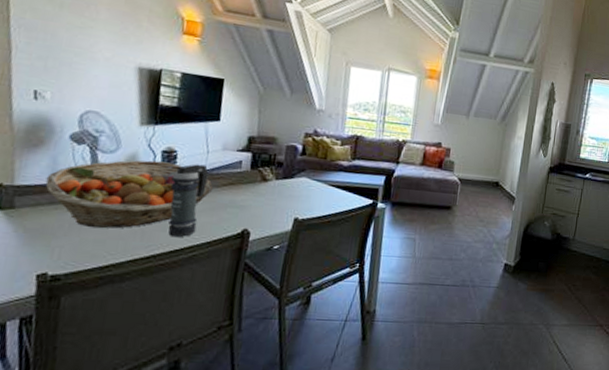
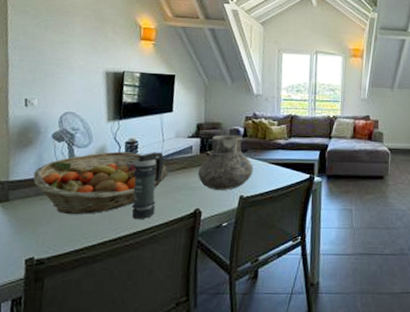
vase: none [246,151,311,211] -> present [197,135,253,190]

